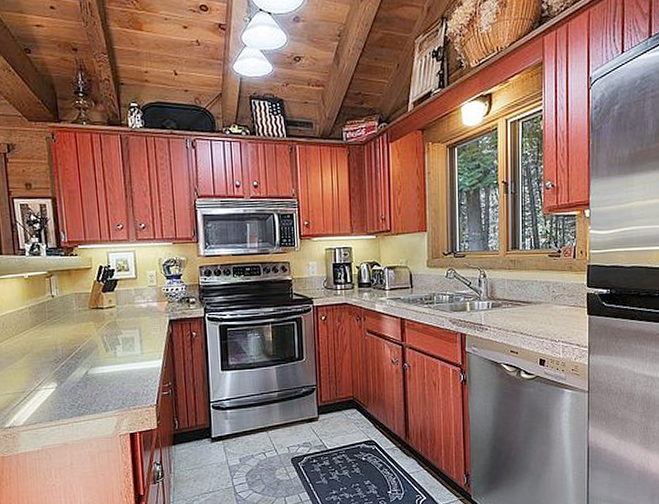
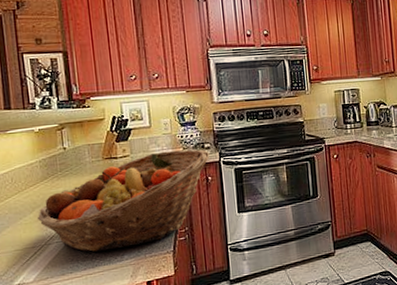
fruit basket: none [27,303,195,400] -> present [38,149,210,252]

